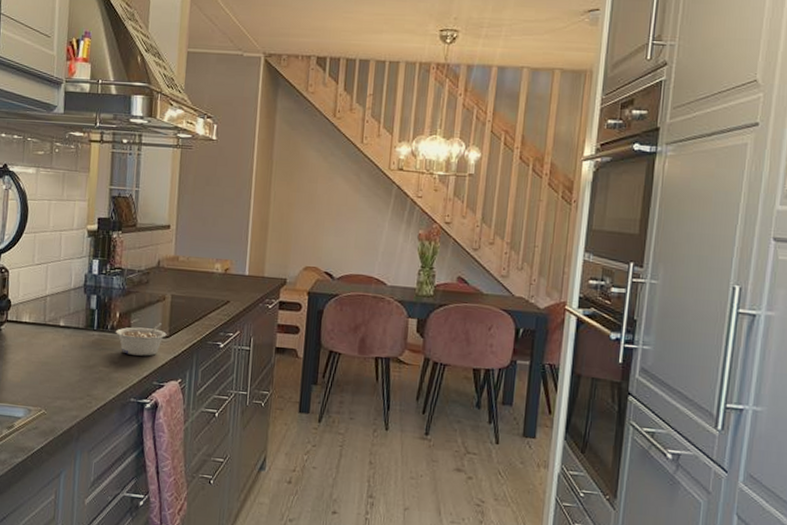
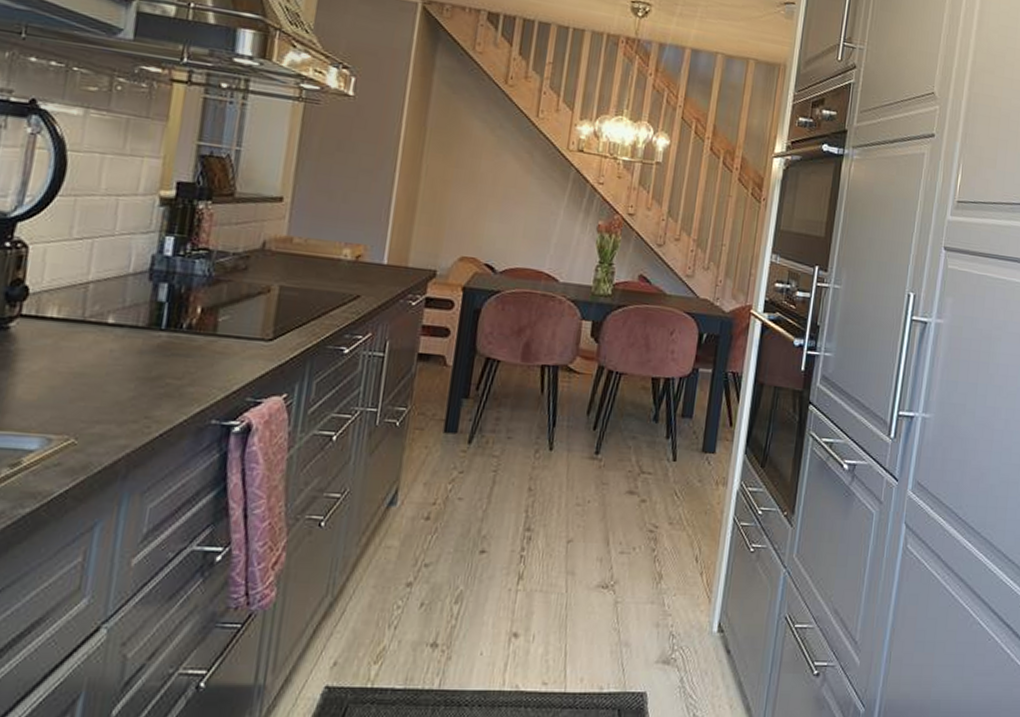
legume: present [115,323,167,356] -> none [193,321,270,365]

